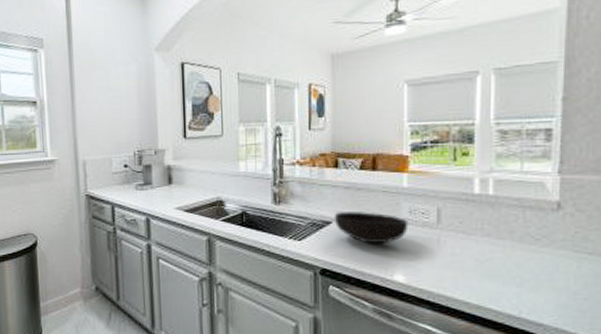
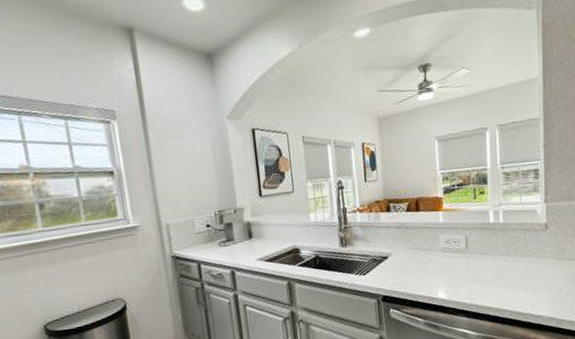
bowl: present [334,212,409,244] -> none [389,245,446,271]

